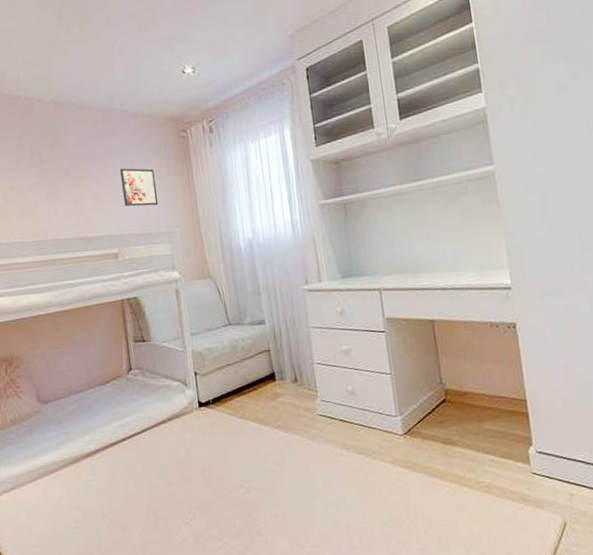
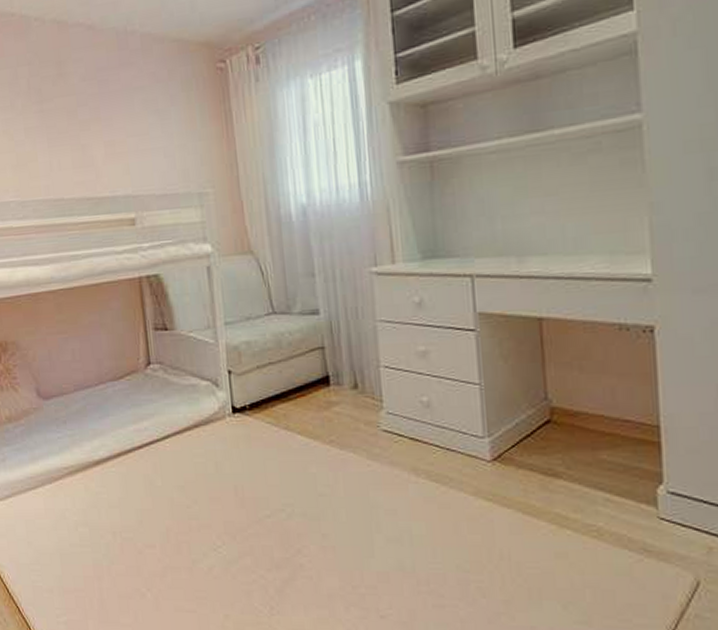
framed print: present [119,168,159,207] -> none [139,109,188,160]

